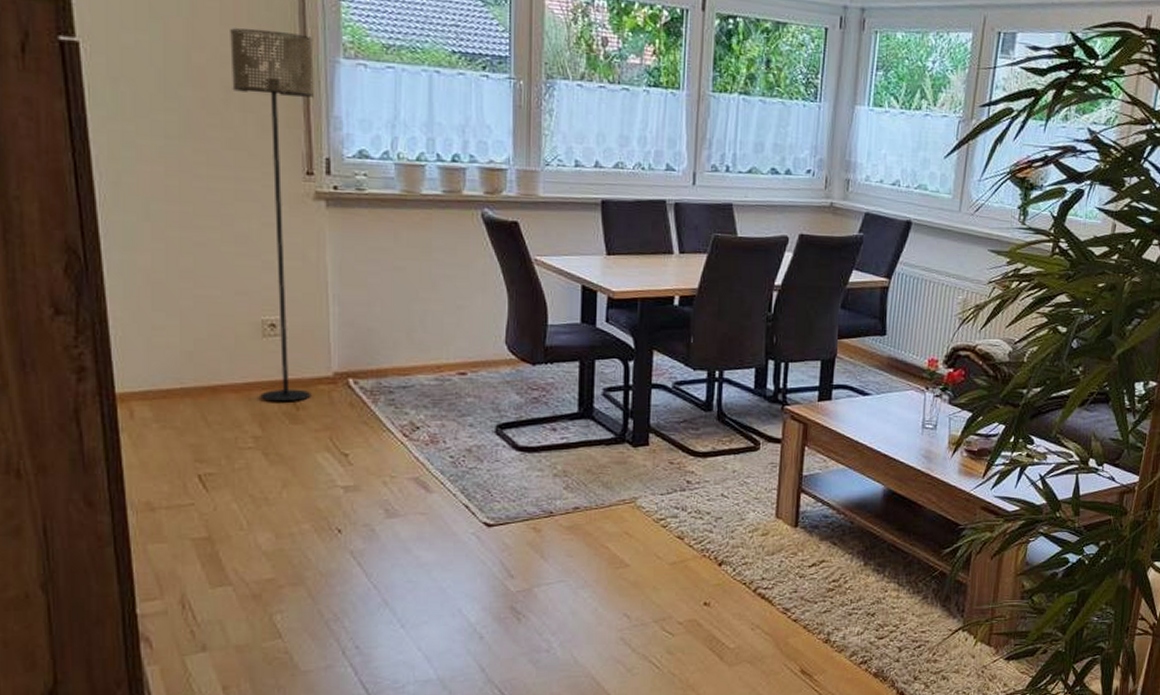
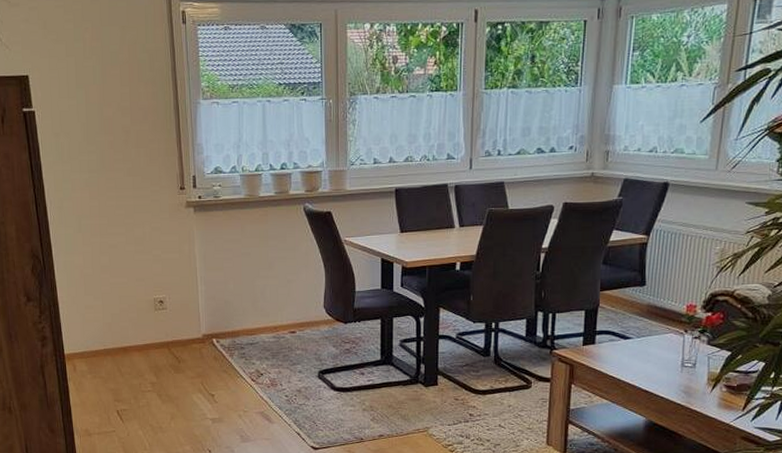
floor lamp: present [230,28,314,402] -> none [127,85,188,357]

